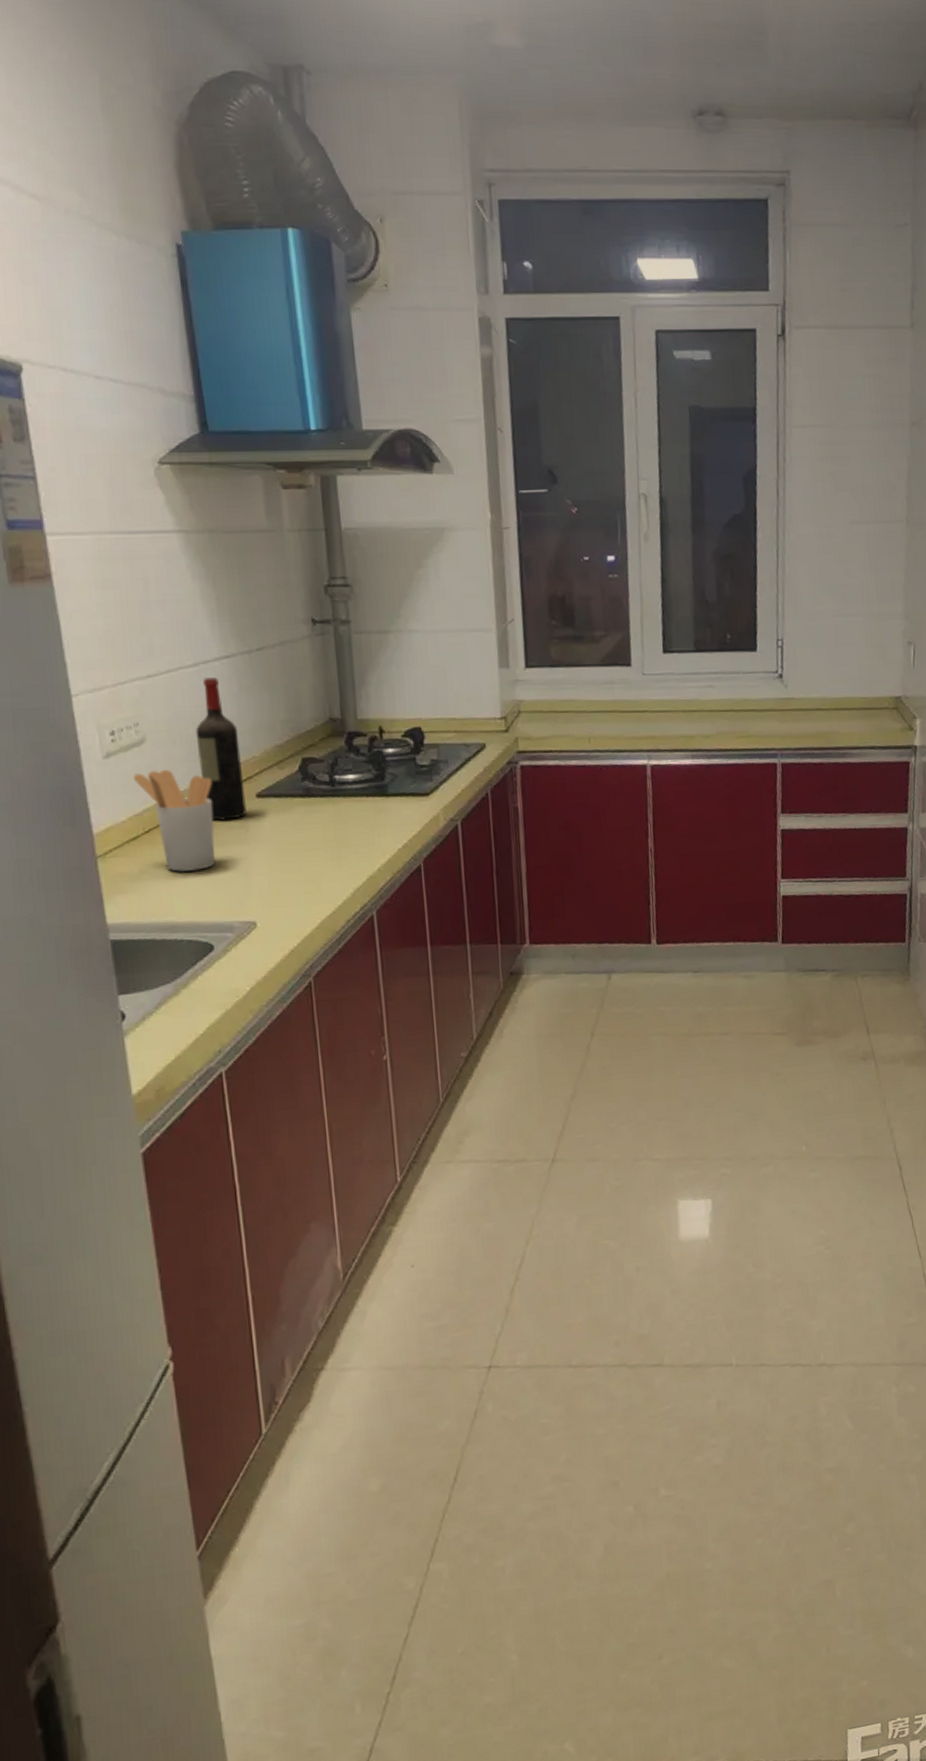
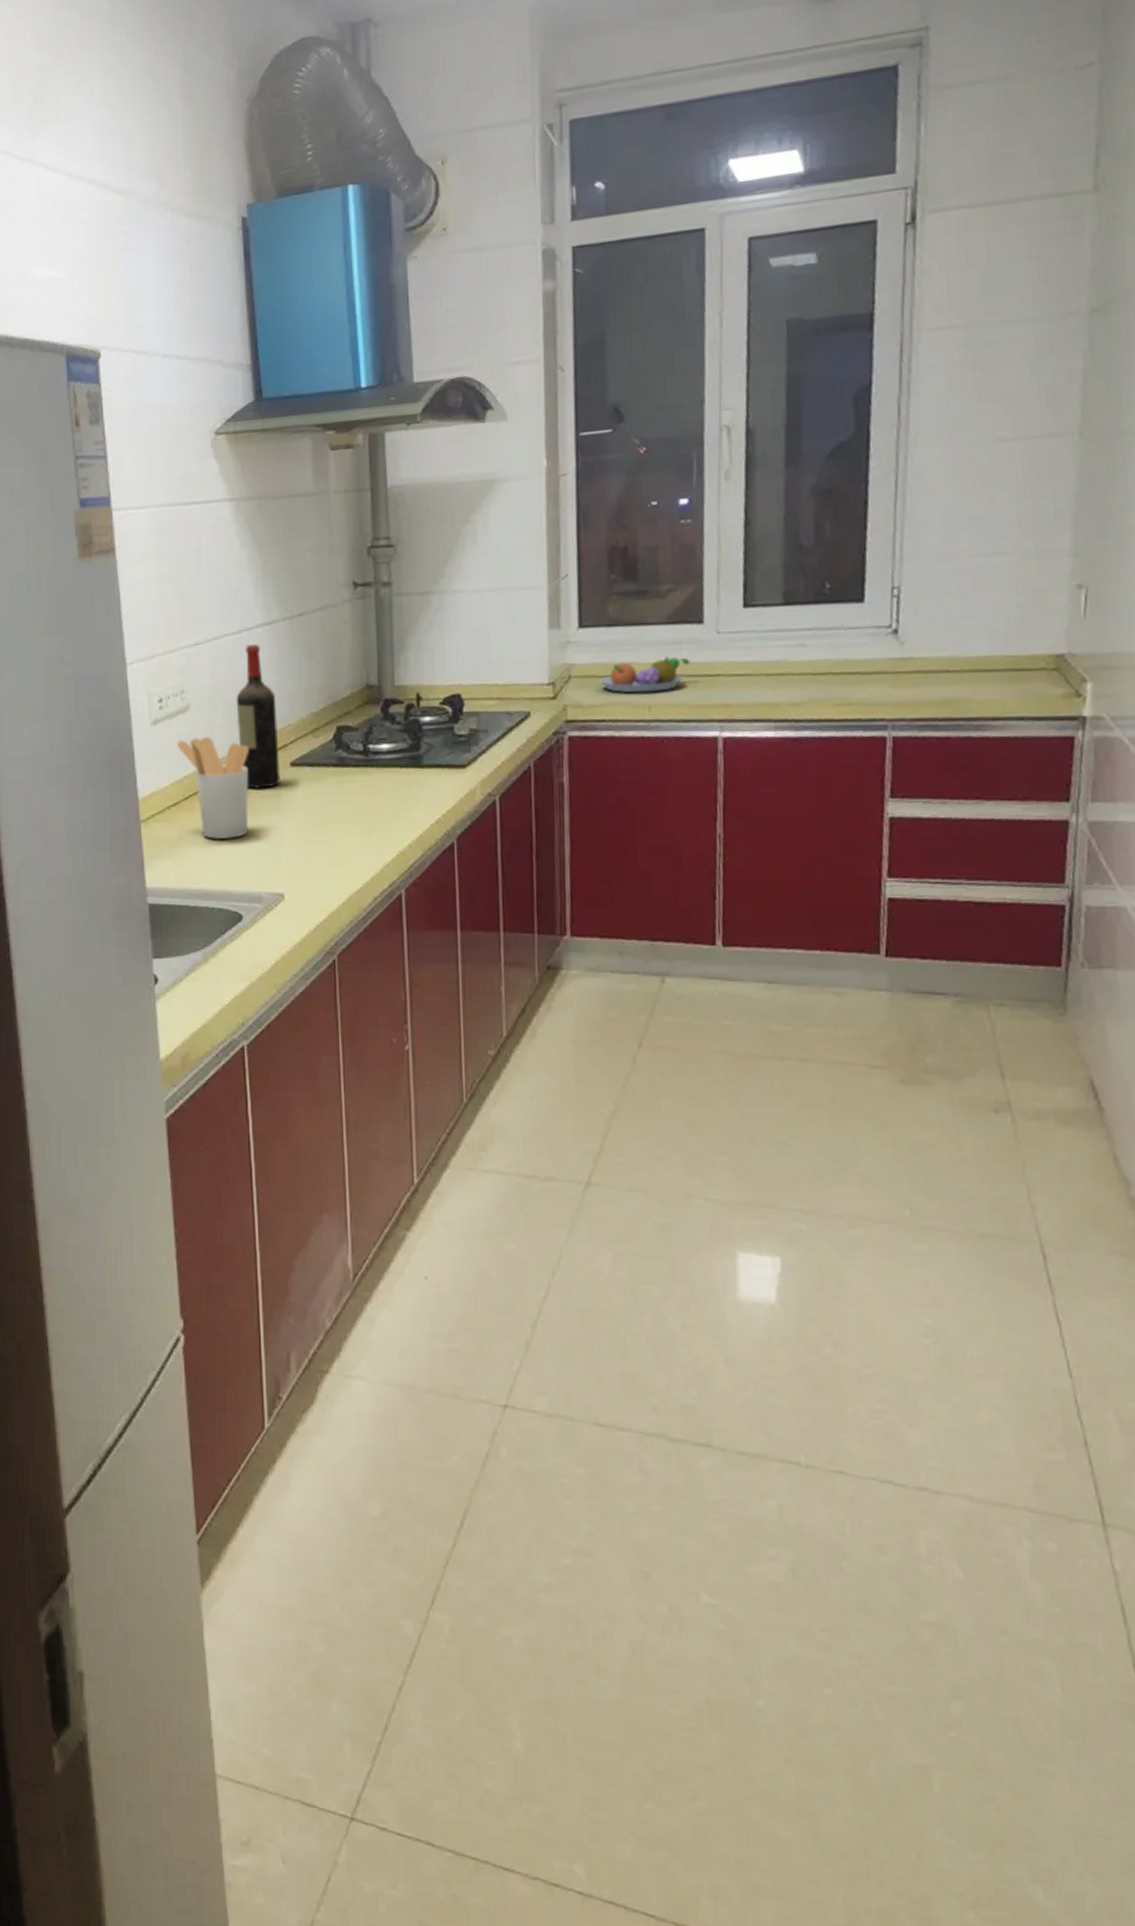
fruit bowl: none [545,694,622,727] -> present [599,656,691,693]

